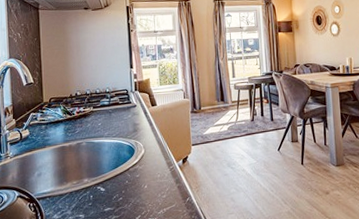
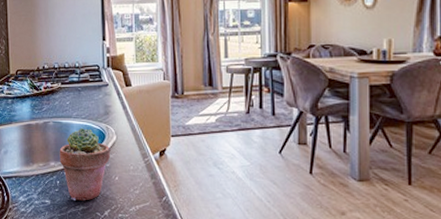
potted succulent: none [92,145,140,211] -> present [59,128,111,201]

